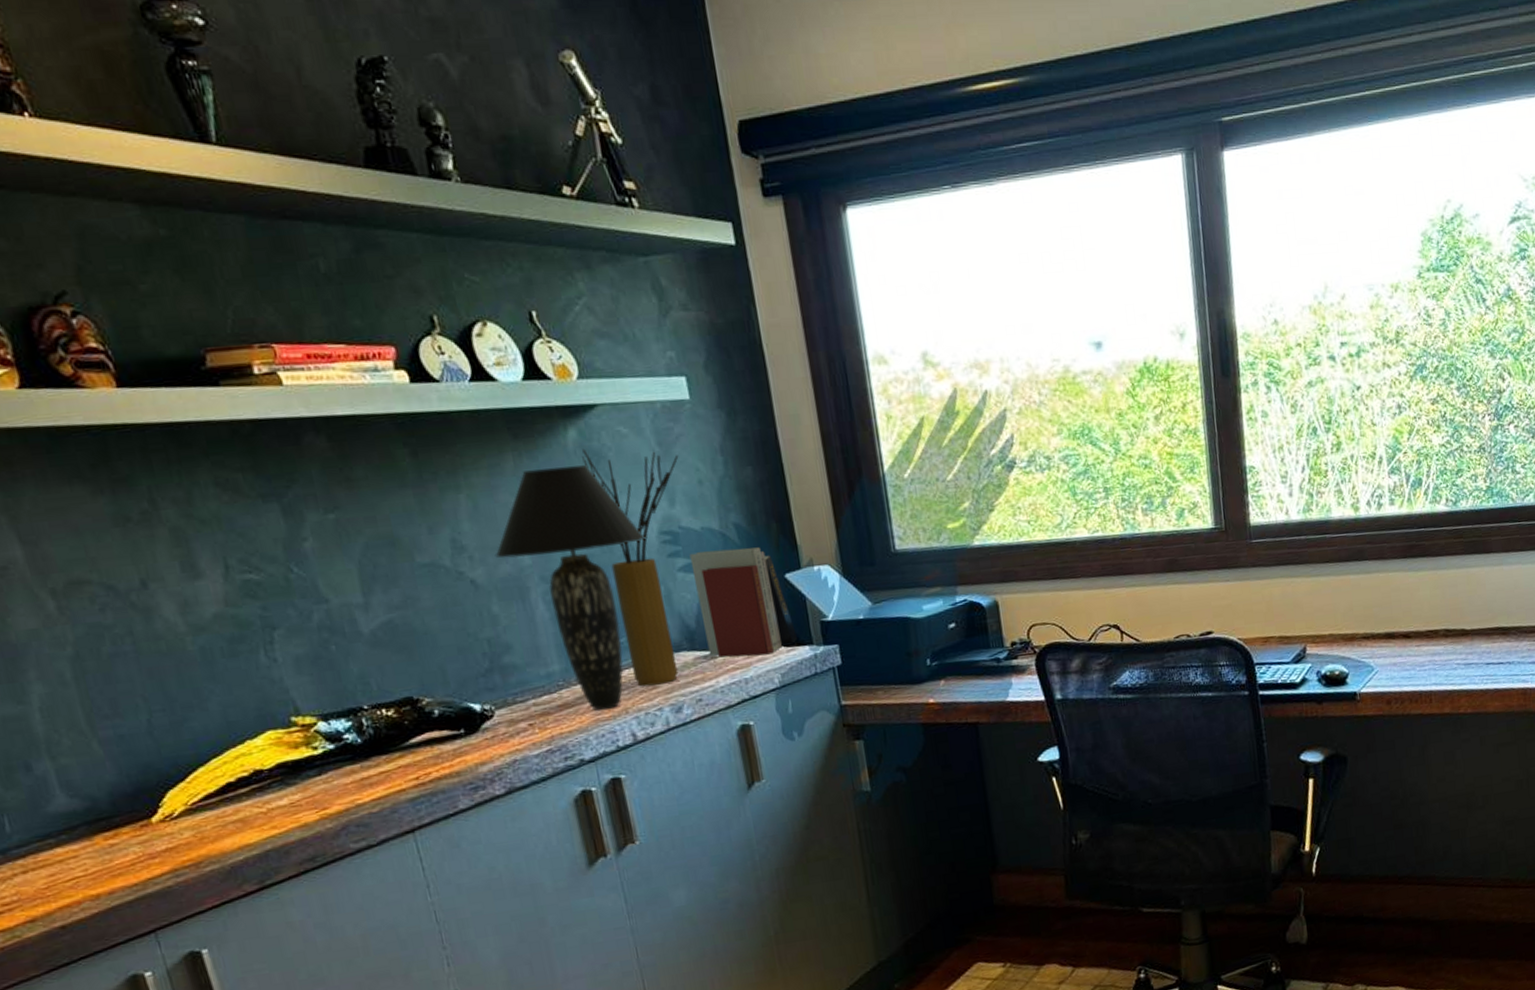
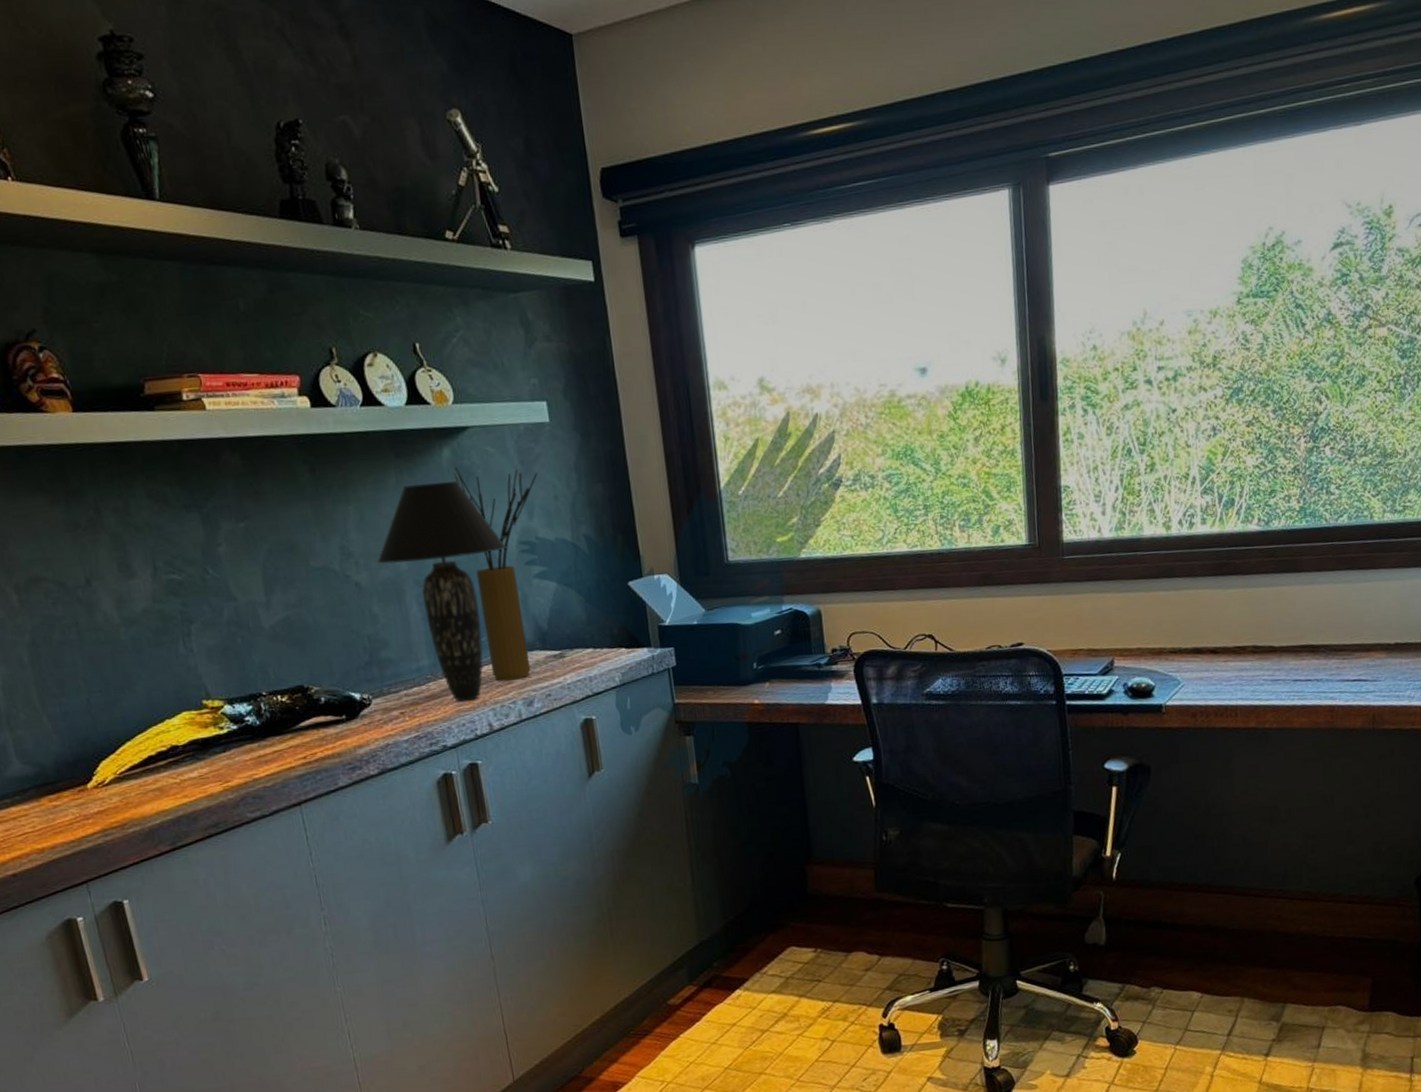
books: present [689,547,799,658] -> none [544,557,638,657]

